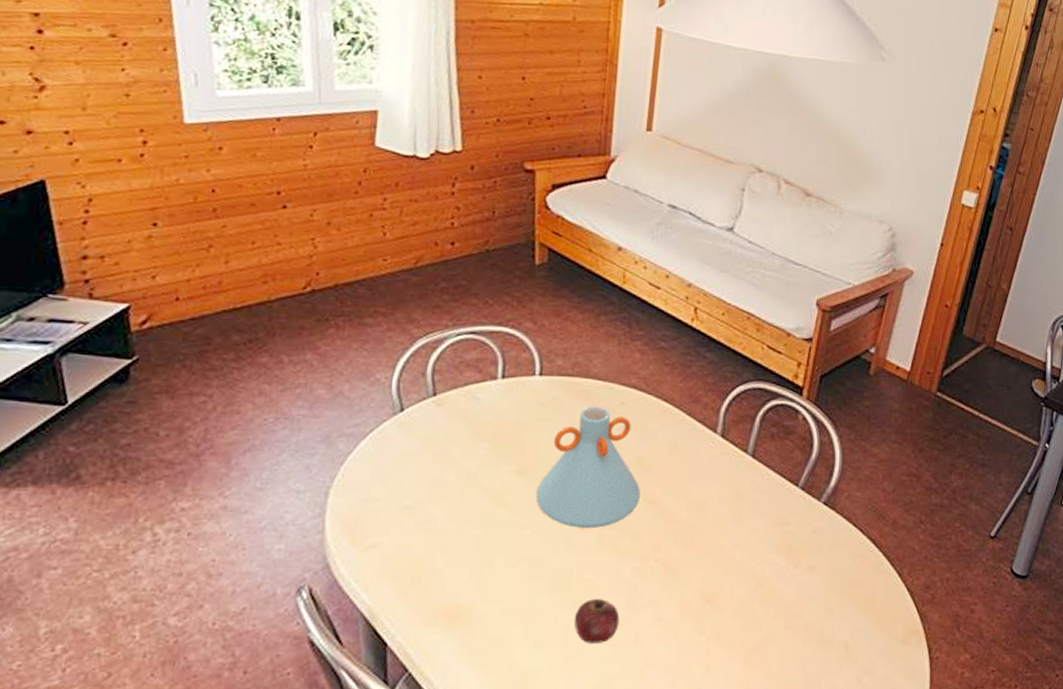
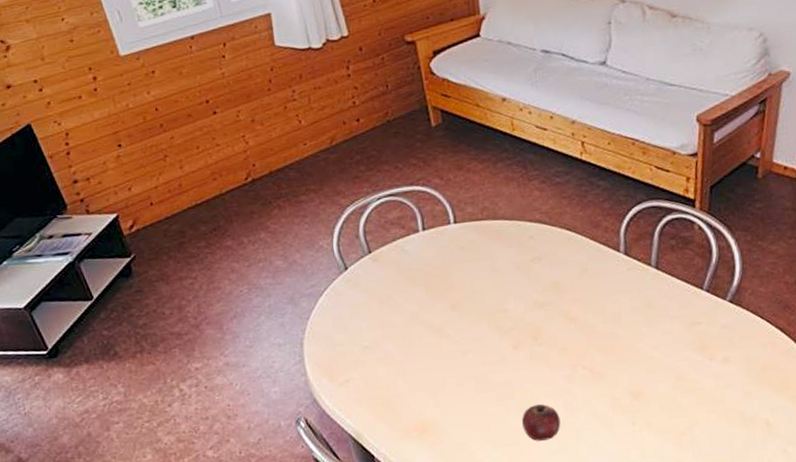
vase: present [536,406,640,528] -> none [470,243,561,348]

